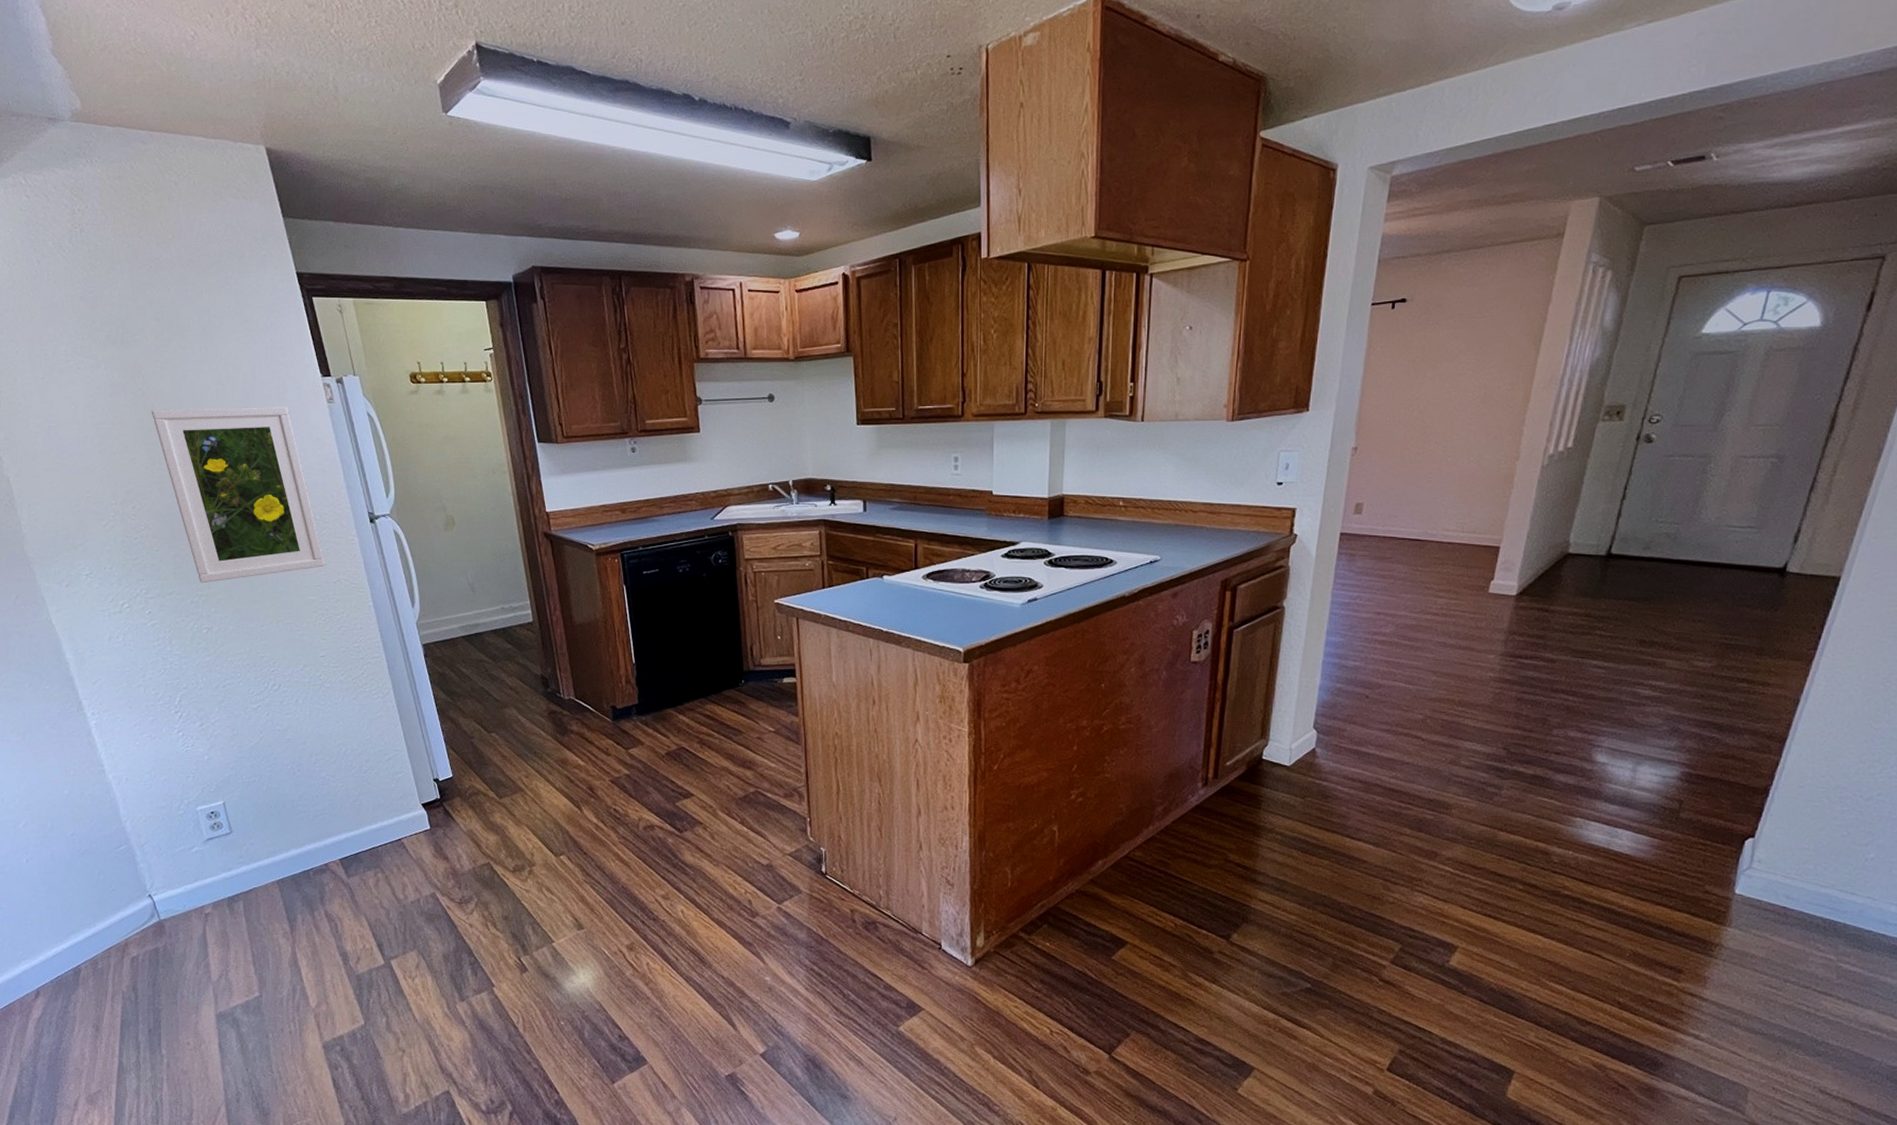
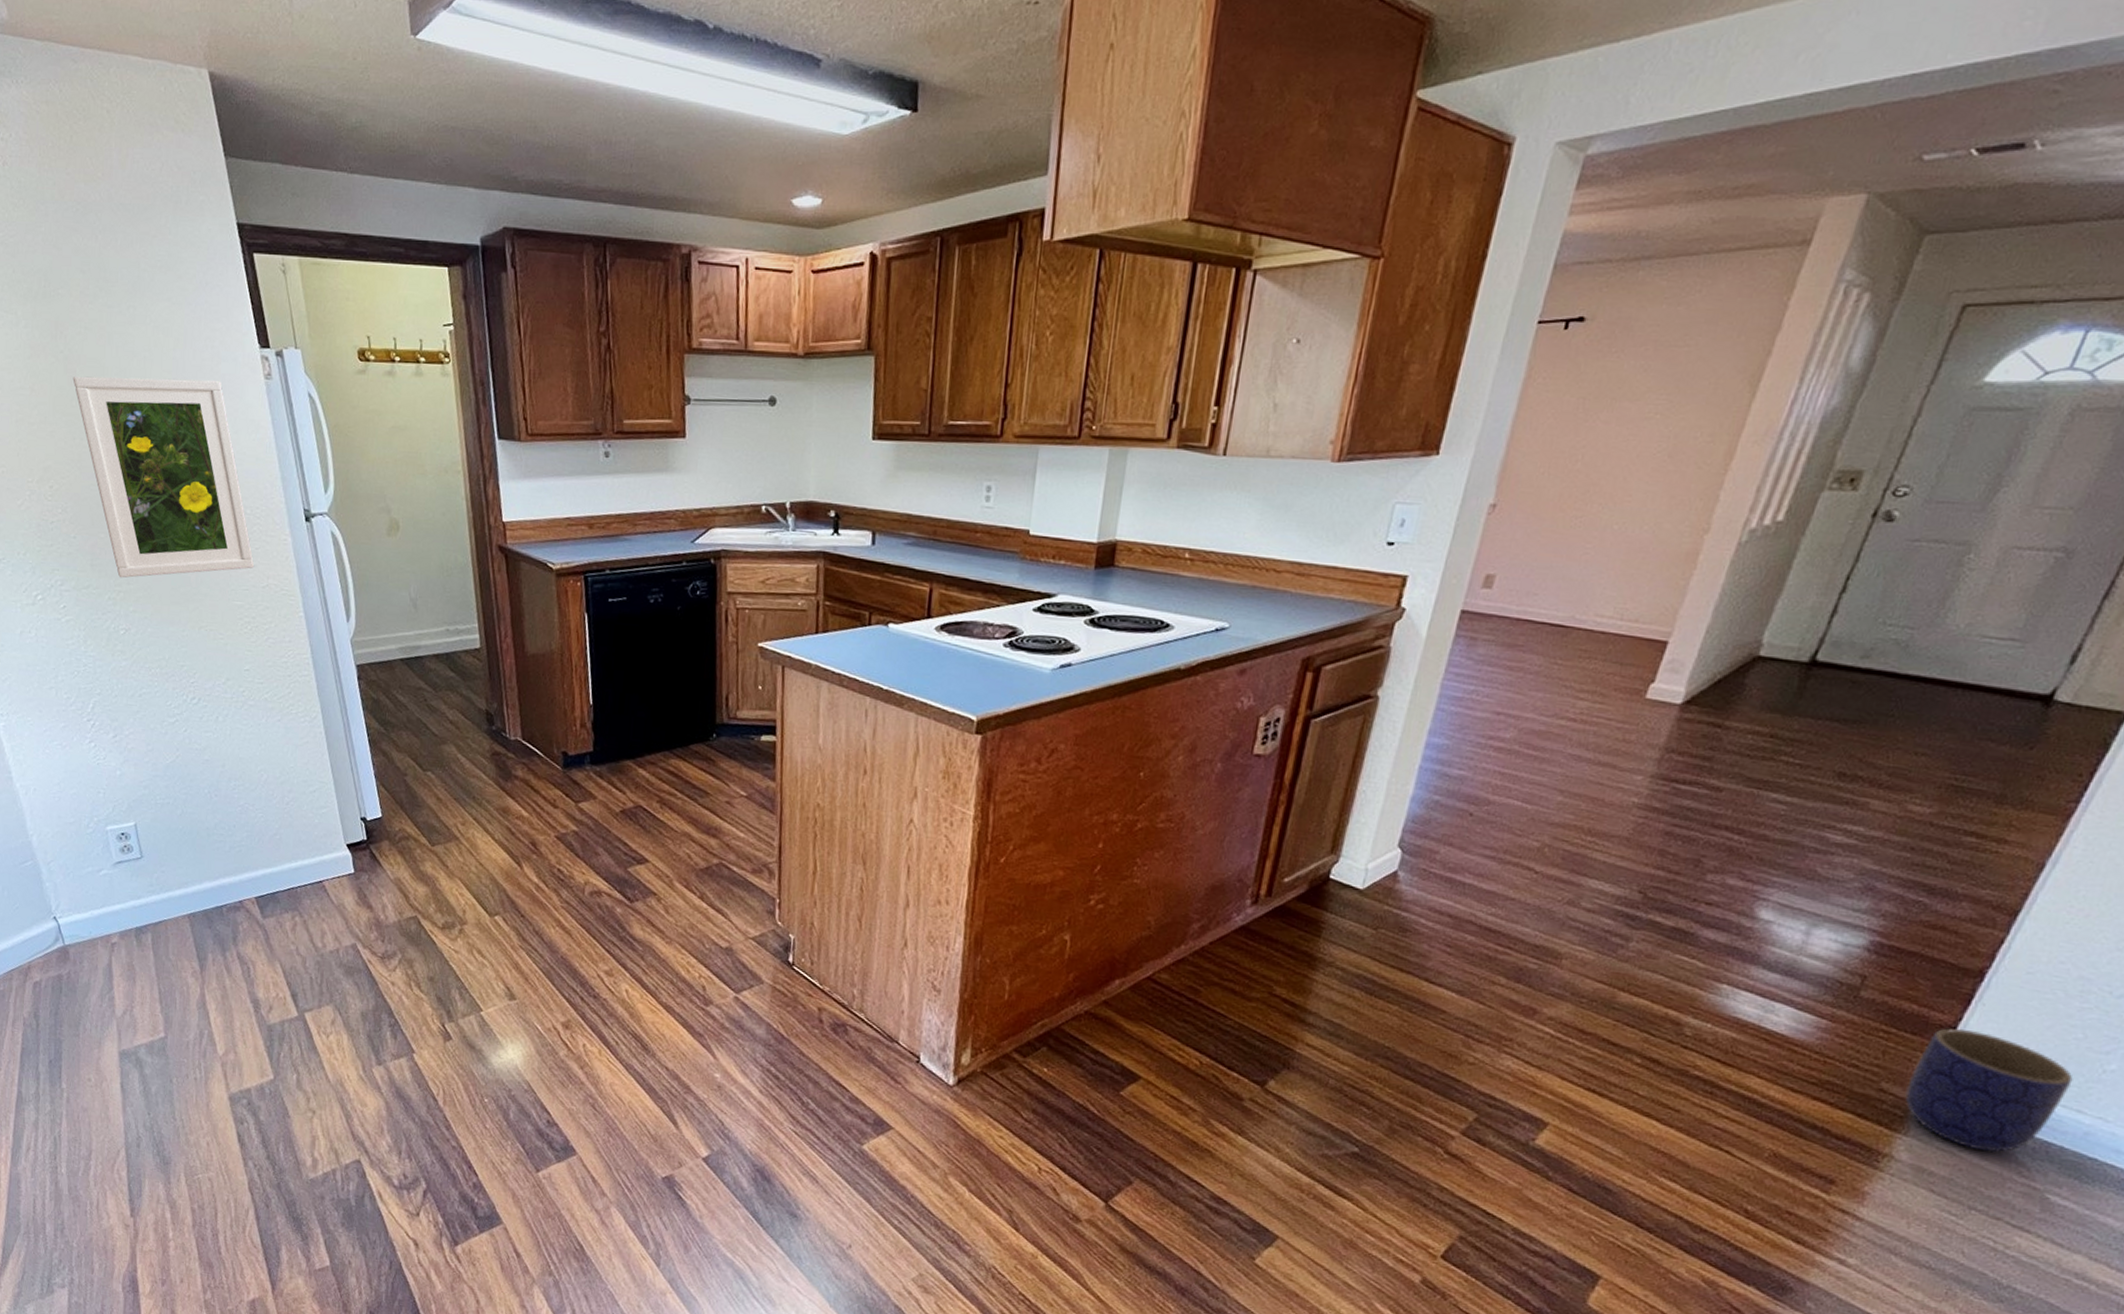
planter: none [1724,837,1845,934] -> present [1905,1028,2073,1153]

